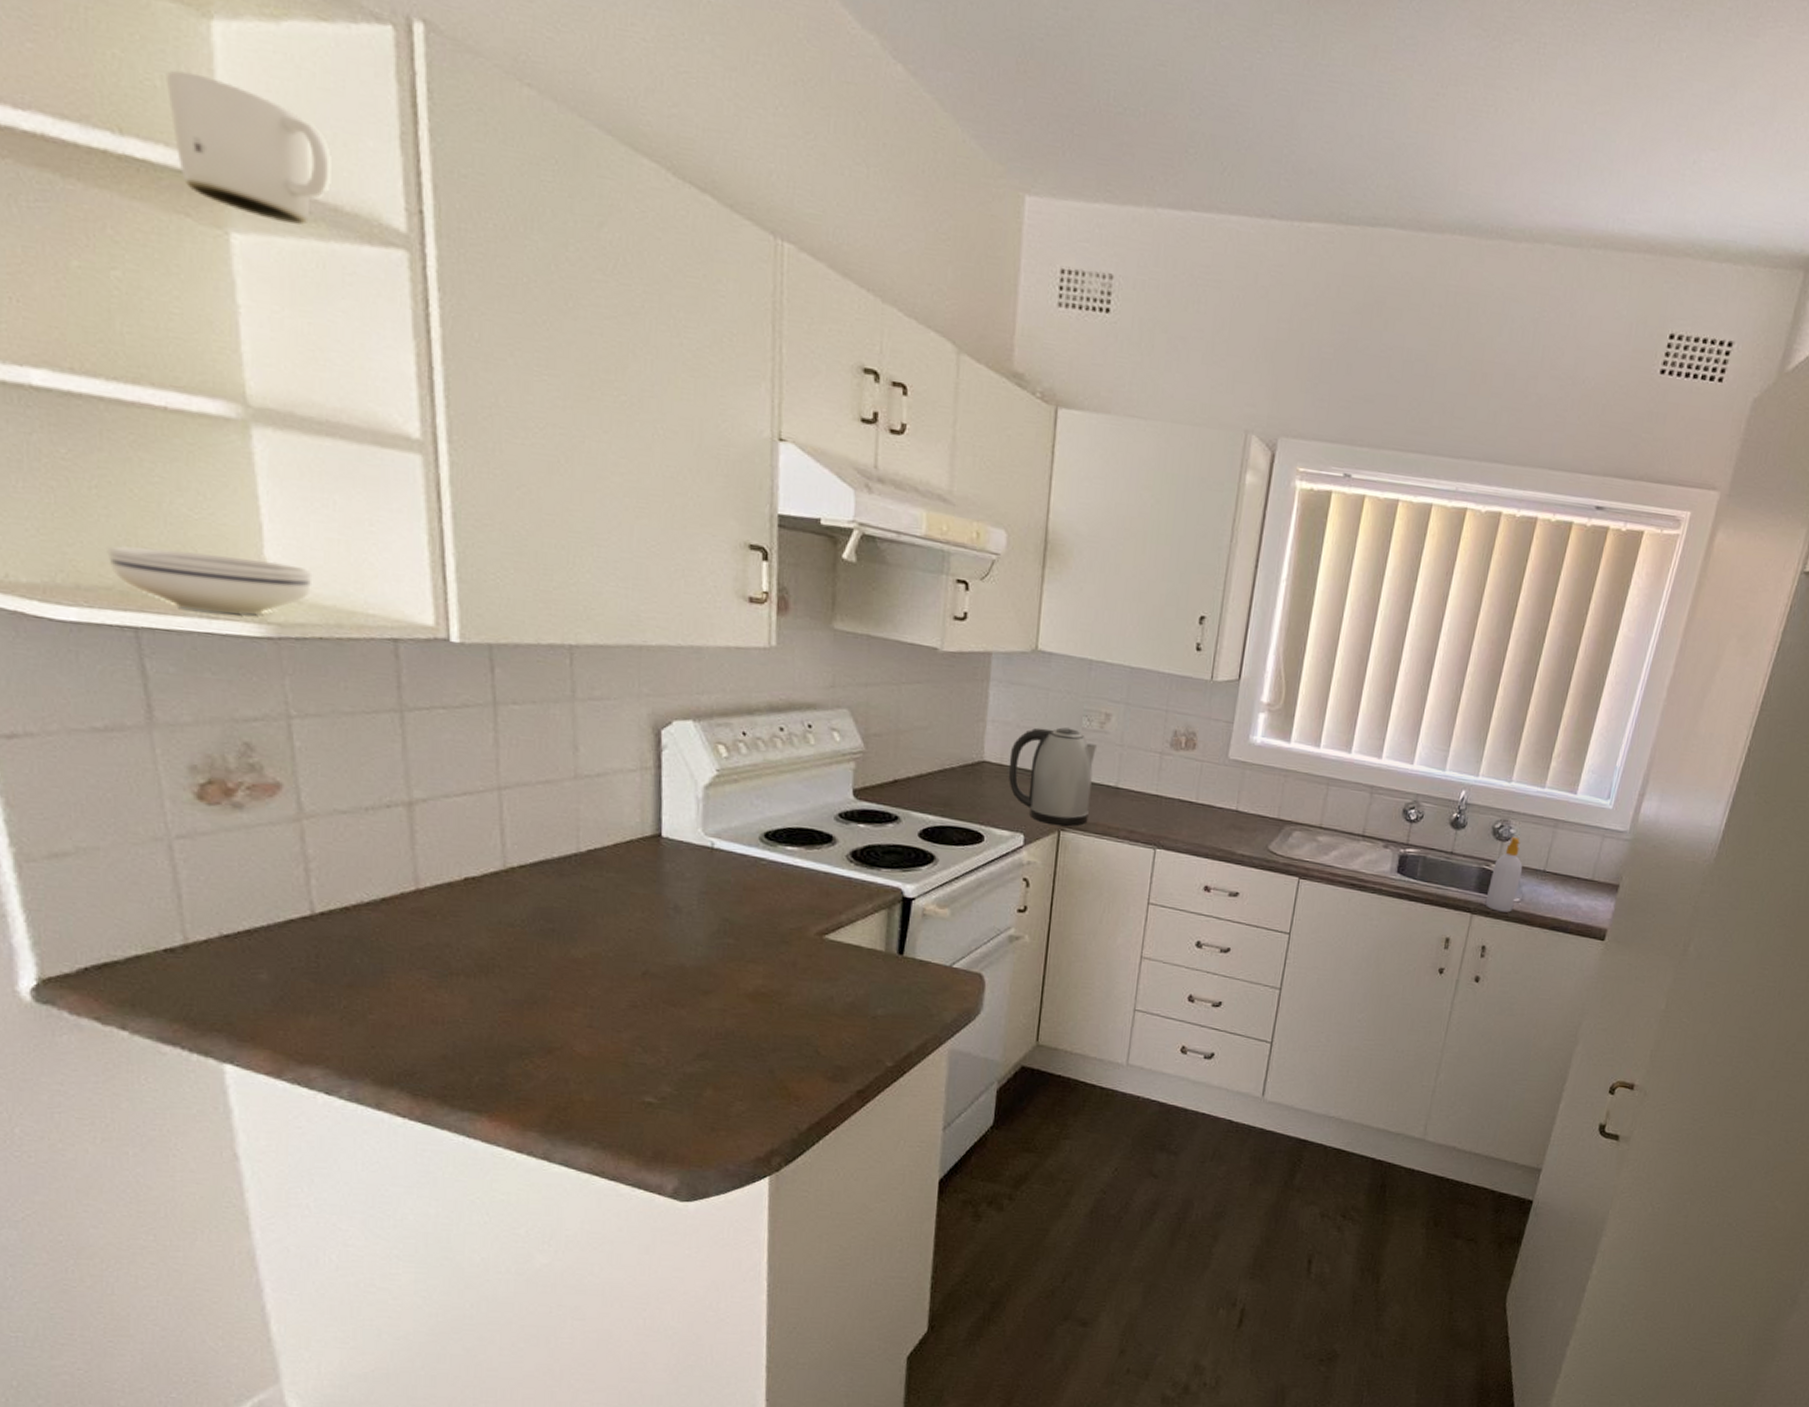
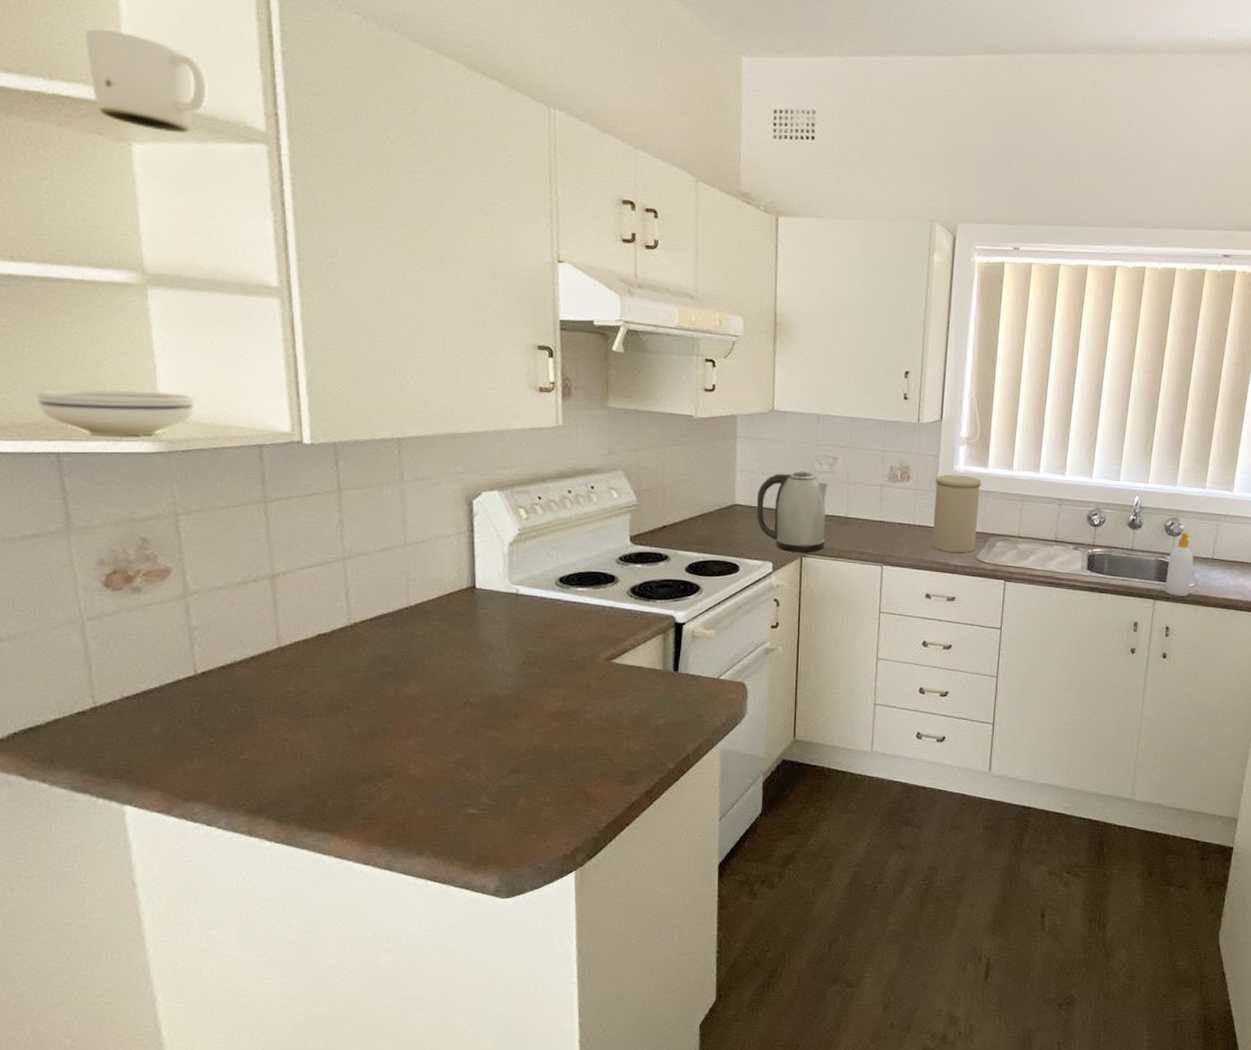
canister: none [1216,746,1282,842] -> present [932,475,982,554]

